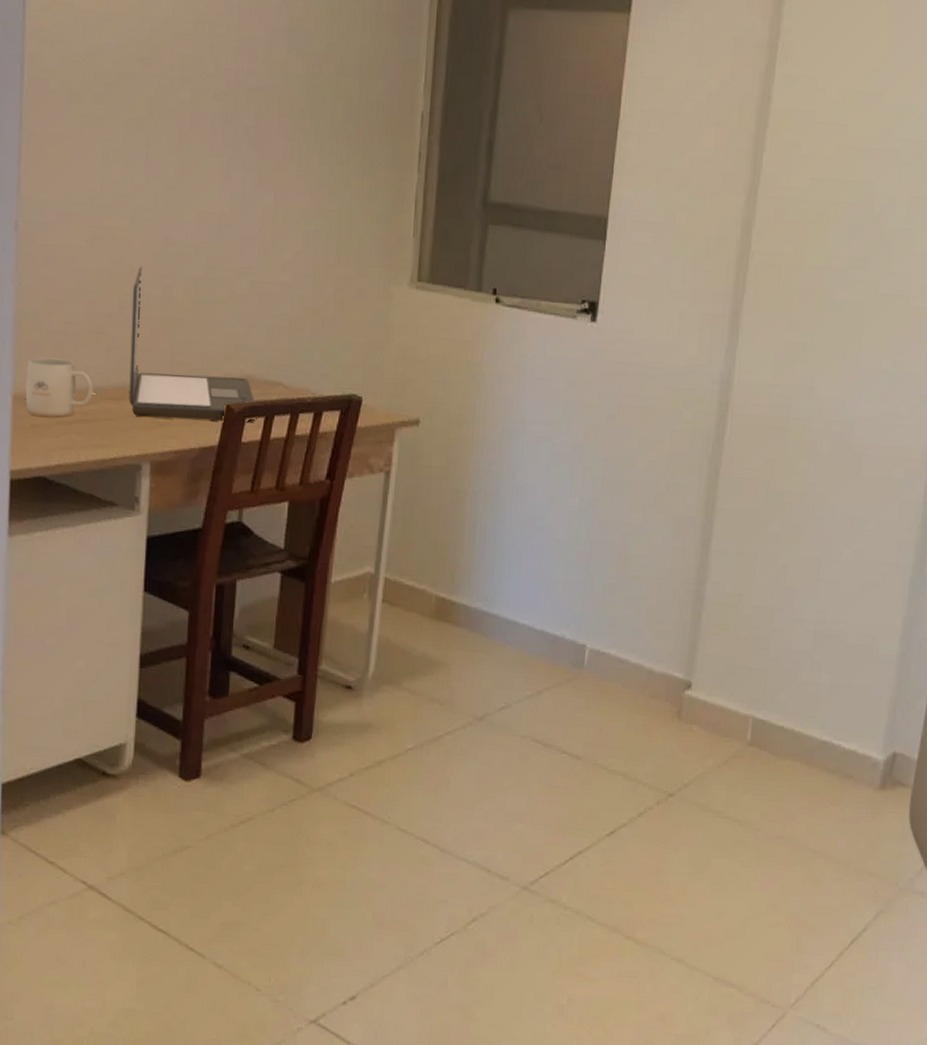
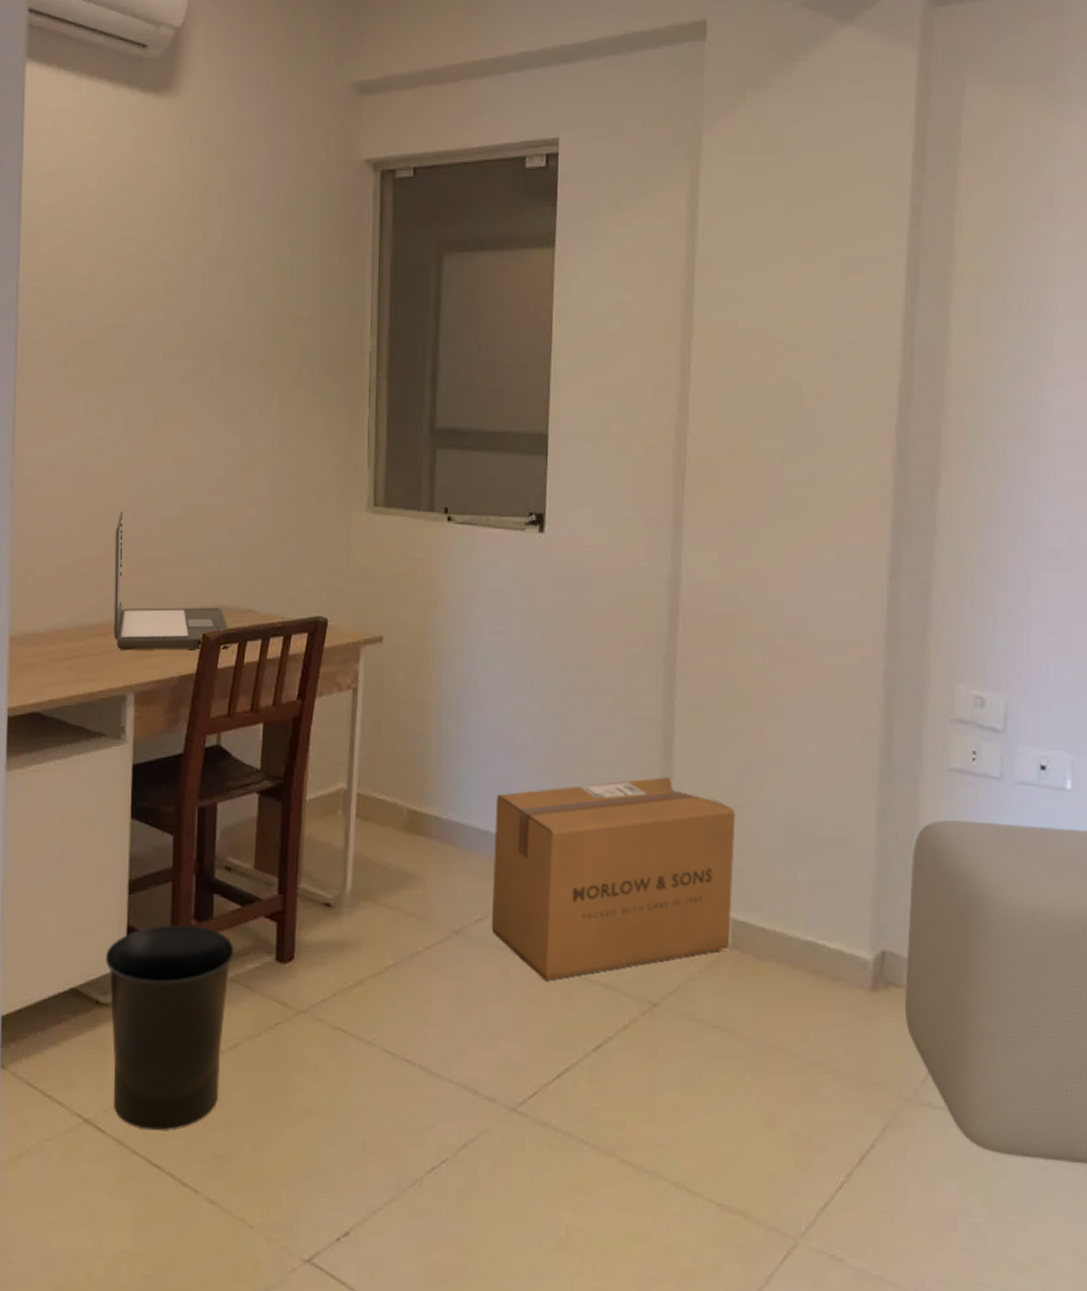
mug: present [25,357,94,417] -> none [20,600,82,655]
waste bin: none [113,700,250,898] -> present [105,924,234,1130]
box: none [514,577,766,769] -> present [491,777,736,981]

